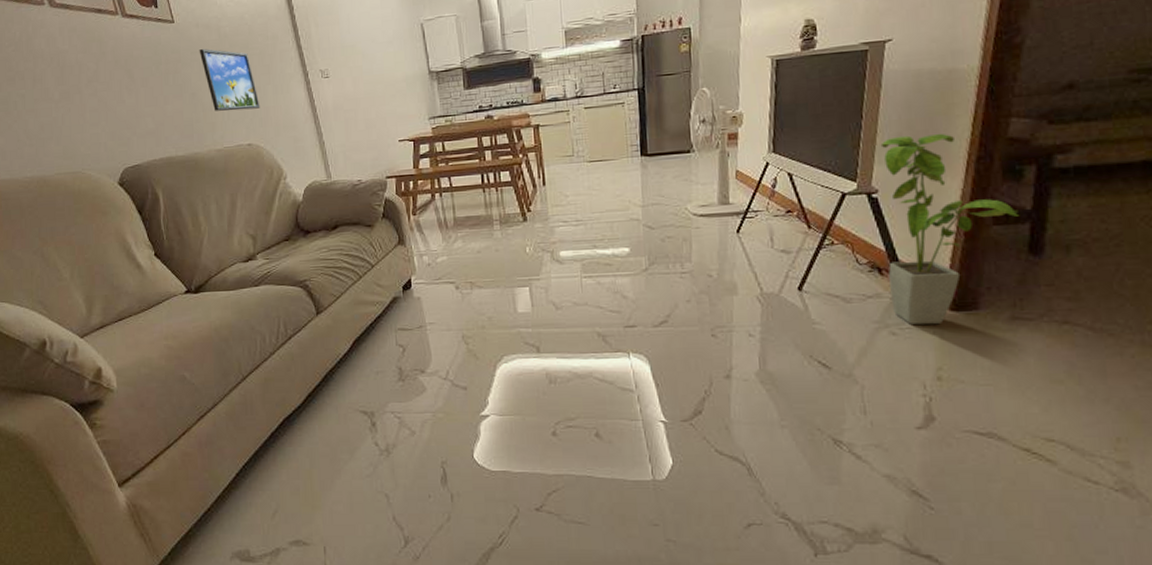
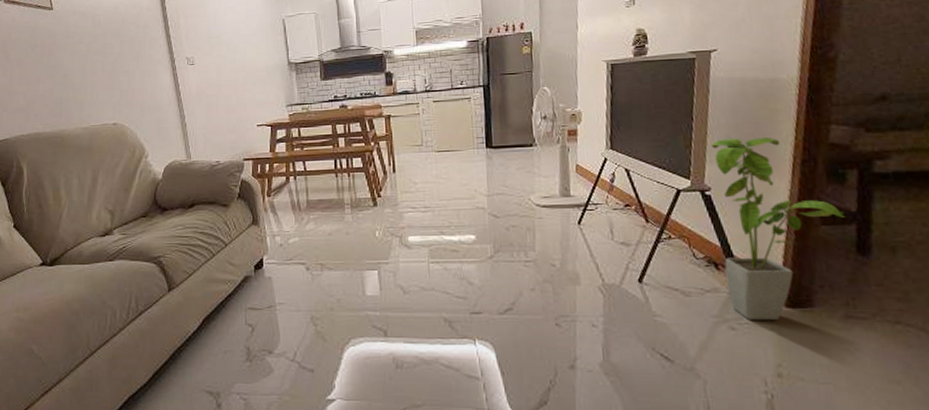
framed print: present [199,49,261,111] -> none [73,34,128,92]

